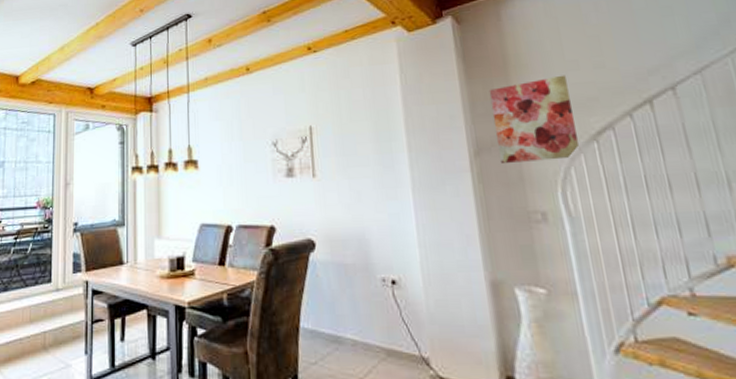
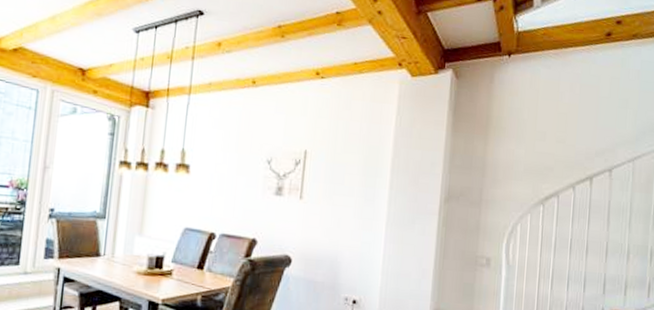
wall art: present [489,75,581,163] -> none [464,143,533,216]

